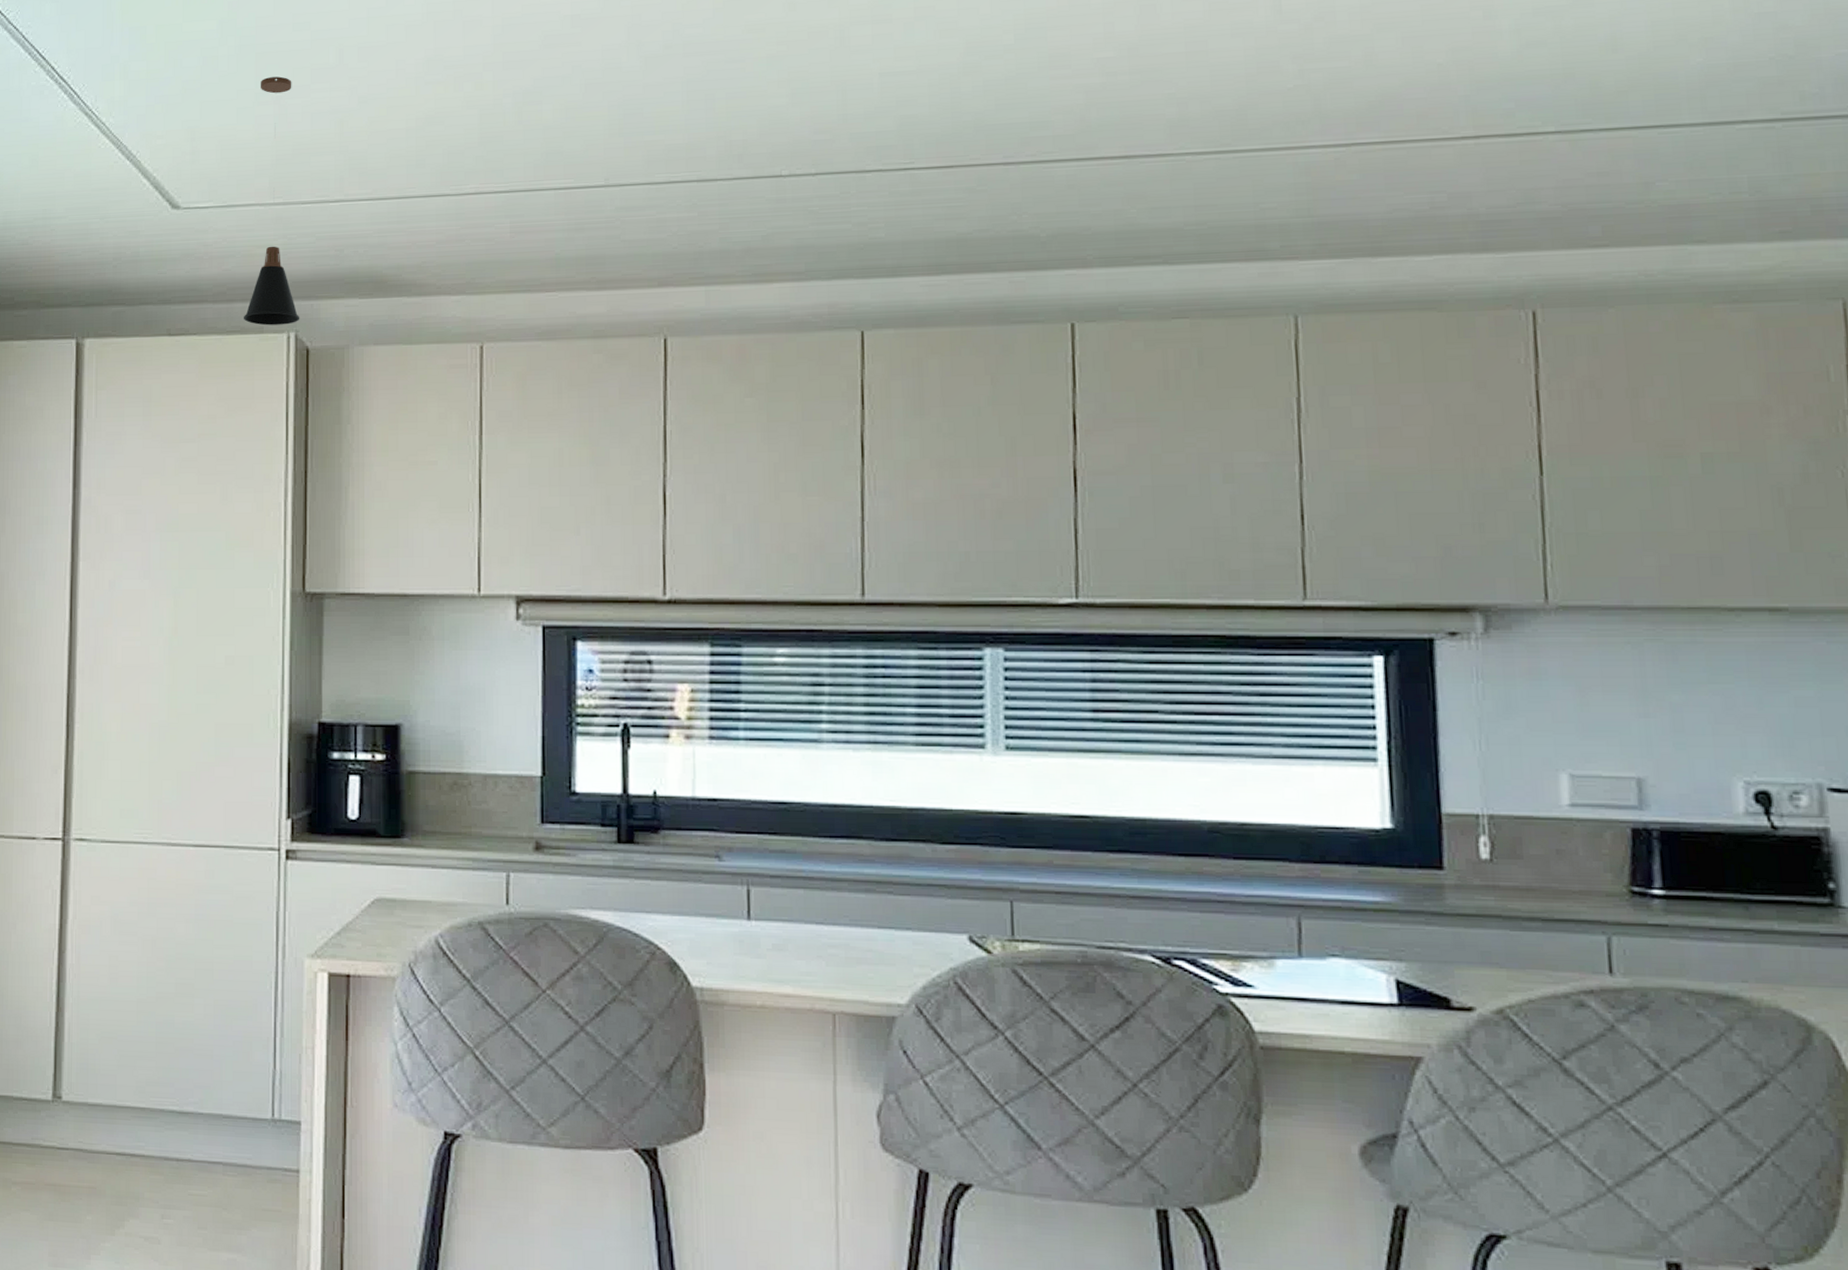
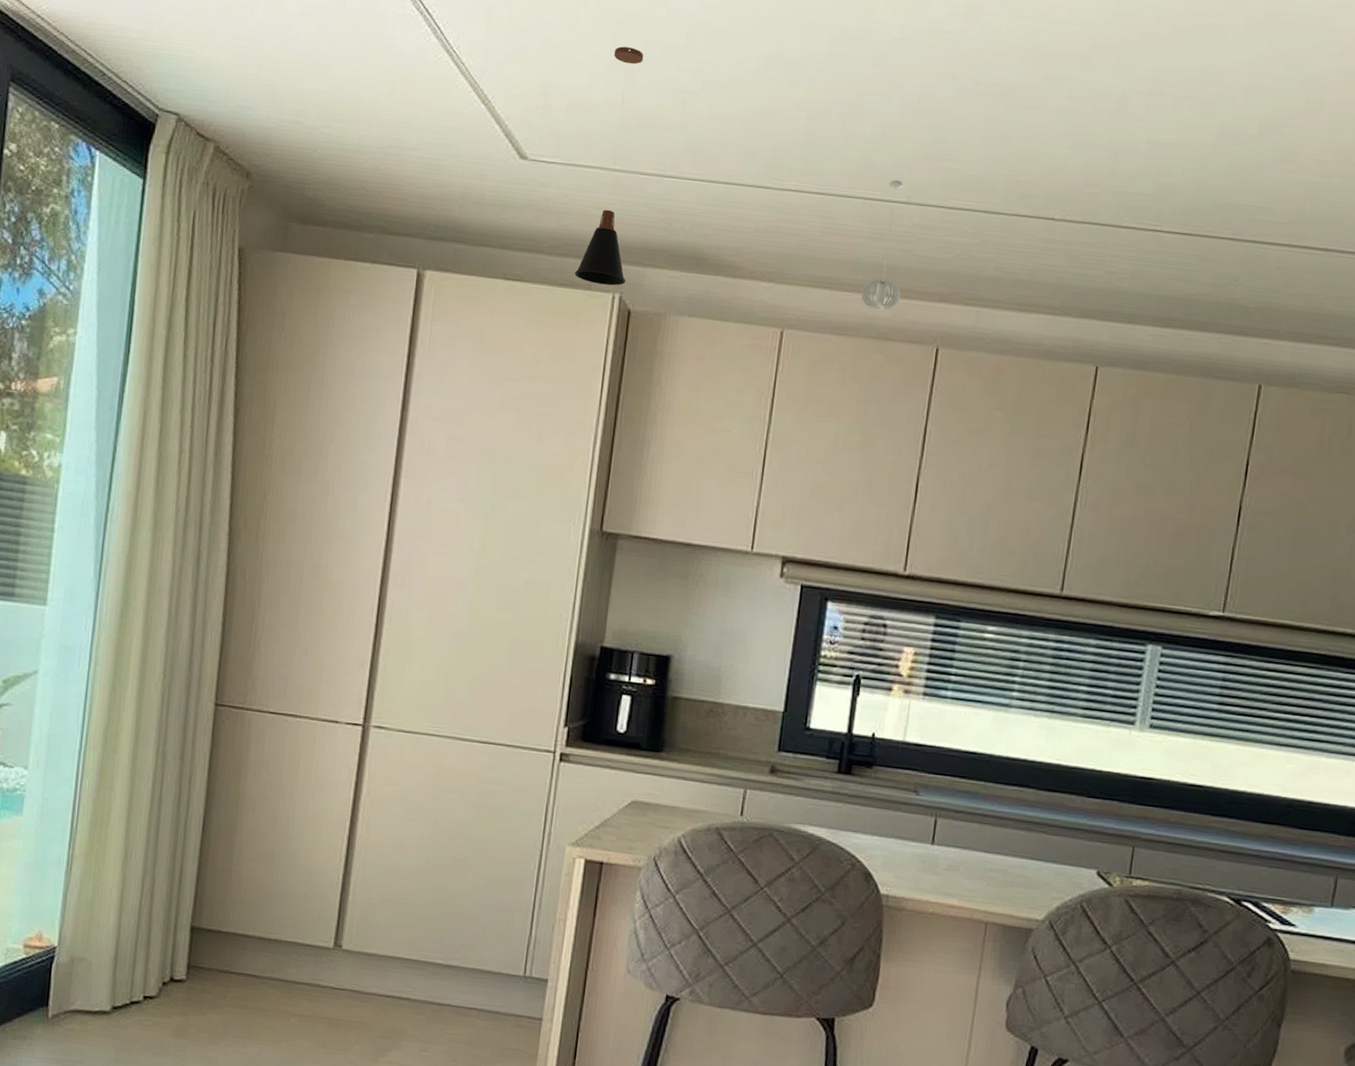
pendant light: none [567,163,613,306] -> present [861,179,905,311]

